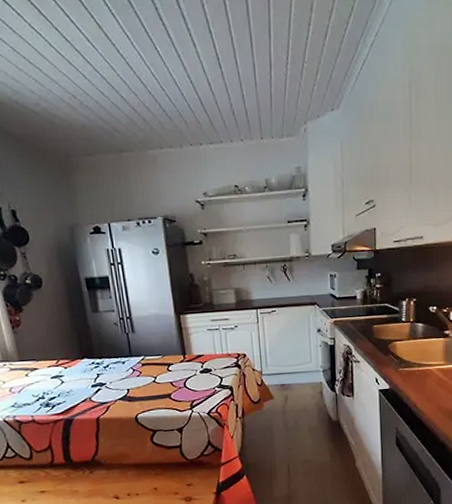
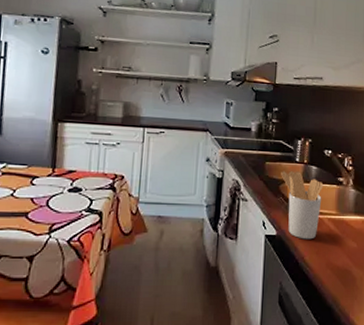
utensil holder: none [389,330,431,390] -> present [281,171,324,240]

